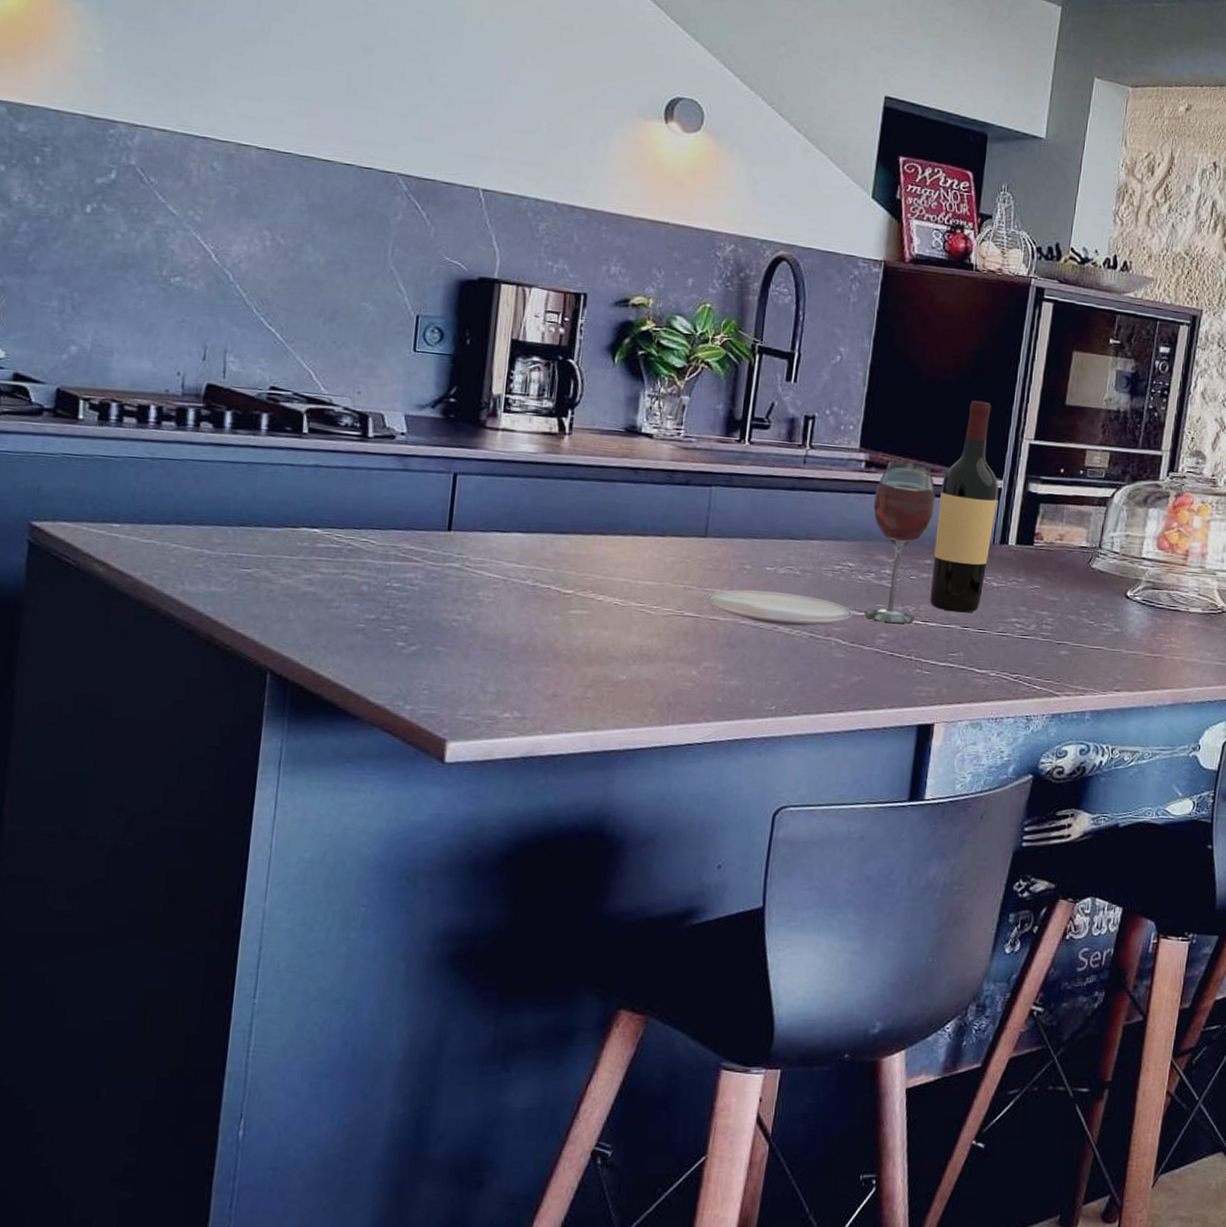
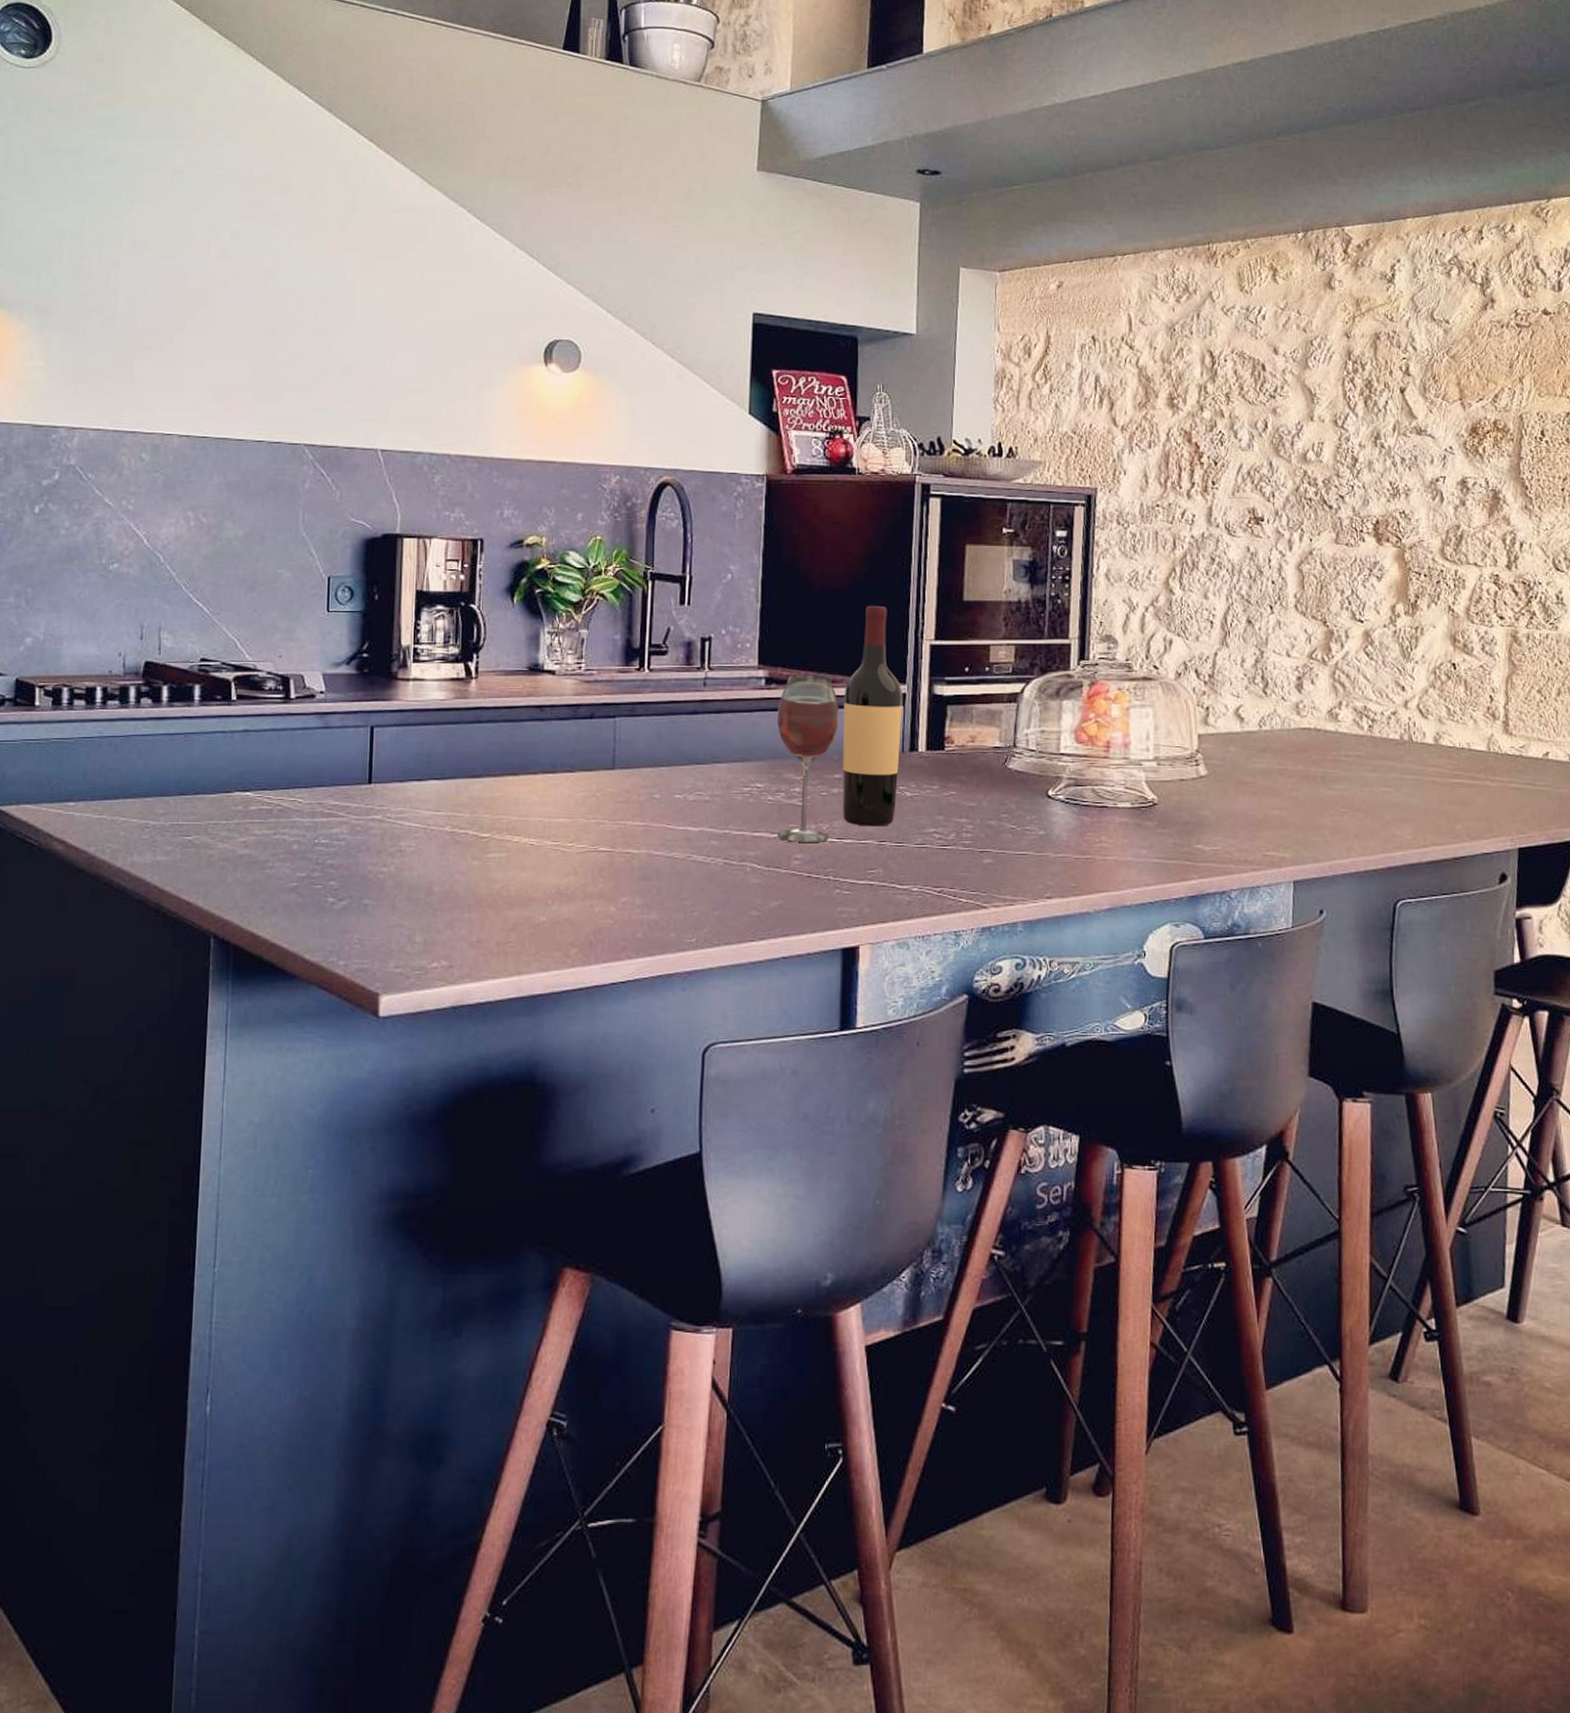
plate: present [706,589,853,627] -> none [619,819,766,854]

